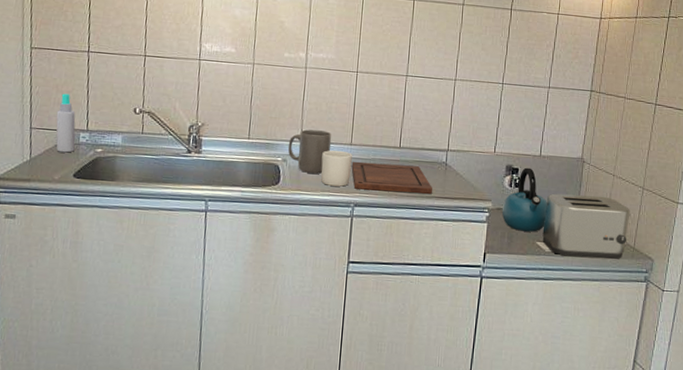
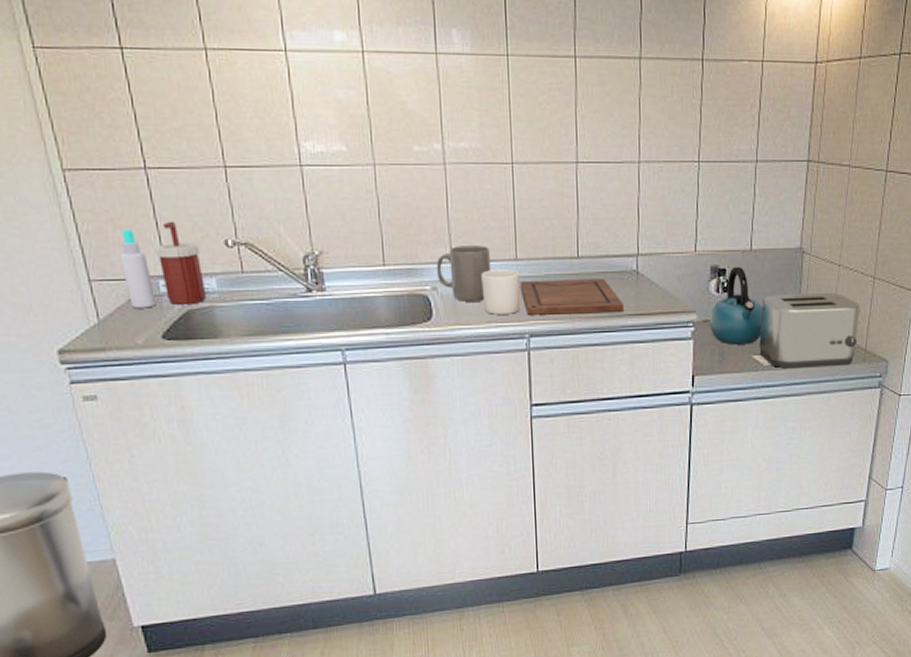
soap dispenser: none [82,90,115,153] -> present [155,221,206,305]

